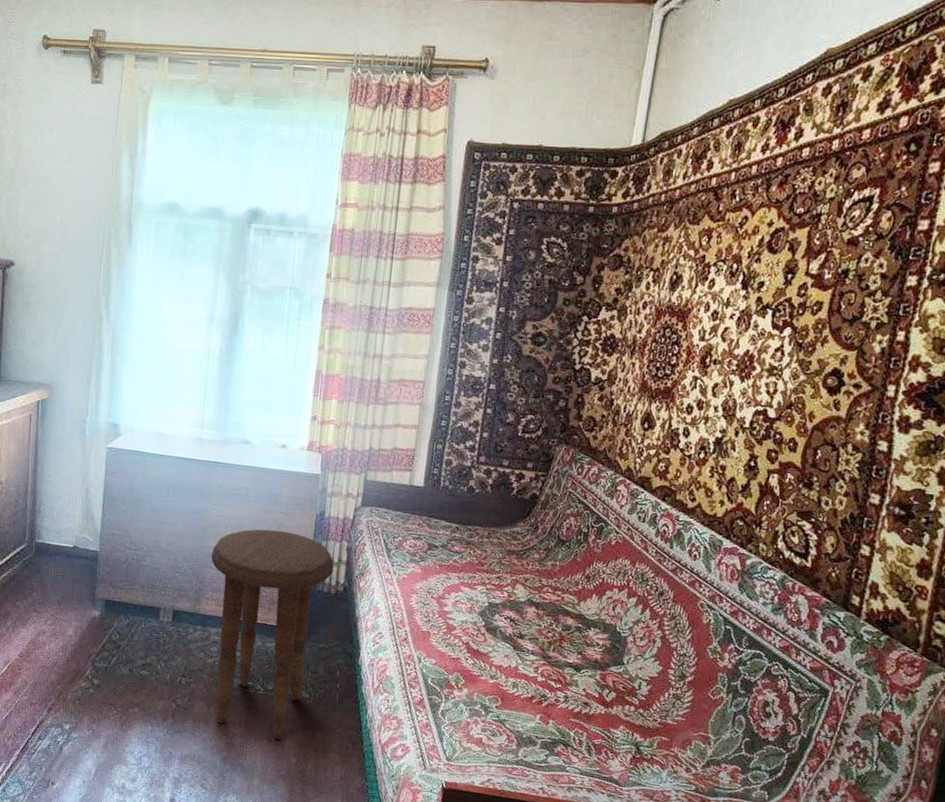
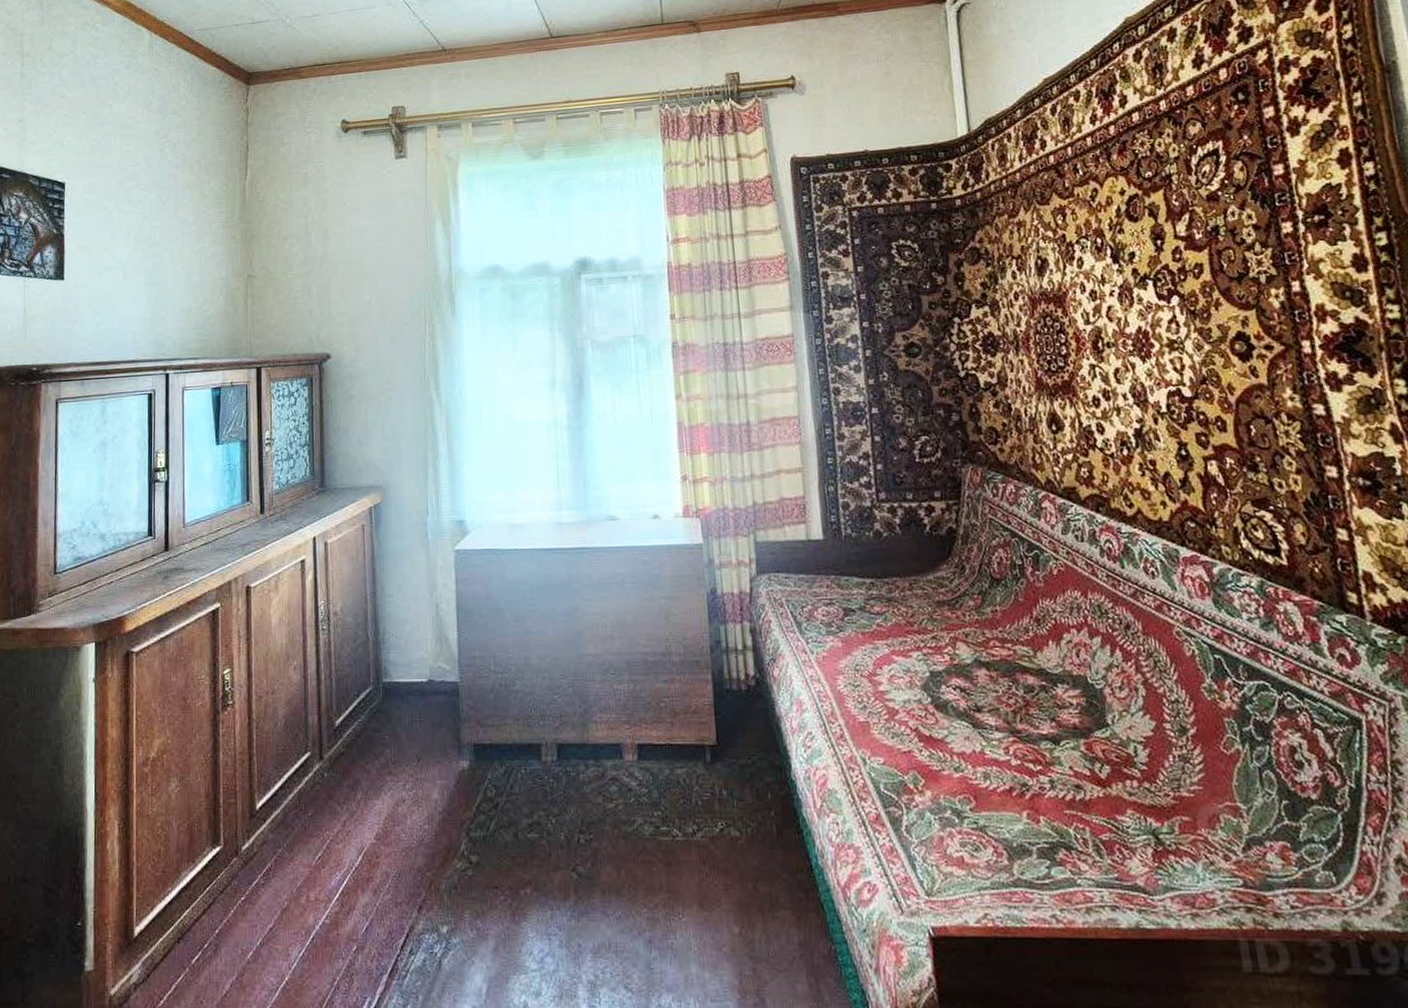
side table: present [211,529,334,740] -> none [592,620,740,902]

